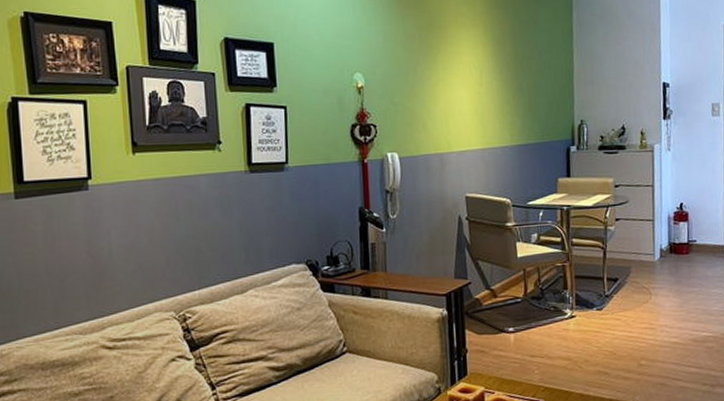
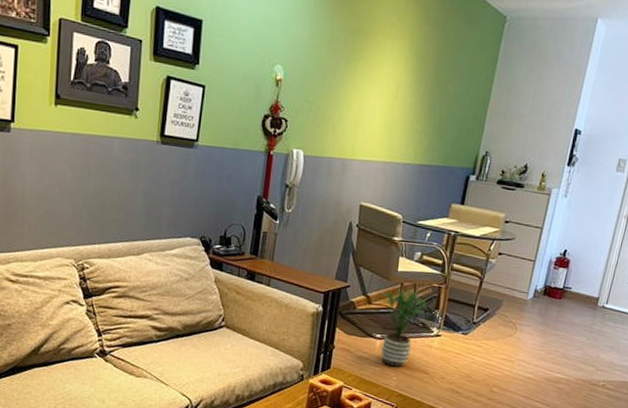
potted plant: none [499,273,558,359] -> present [374,288,430,367]

